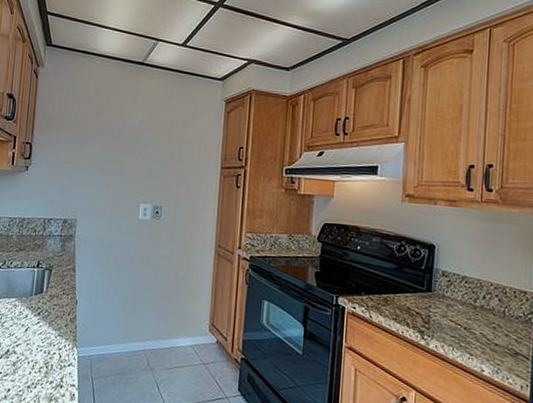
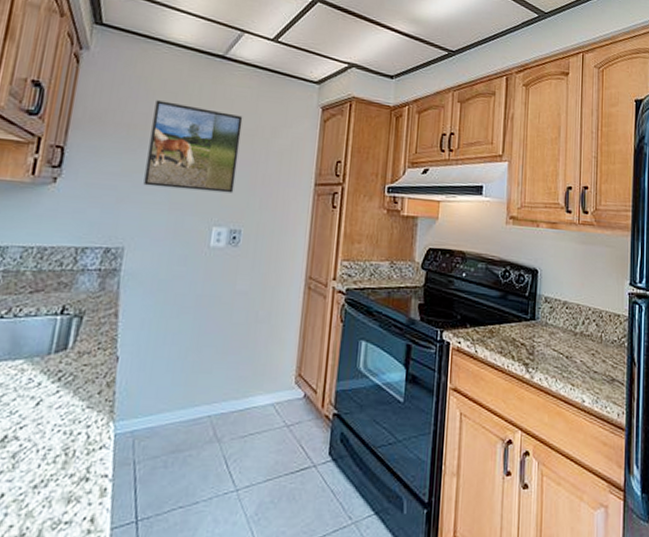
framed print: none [88,103,160,177] -> present [143,100,243,193]

